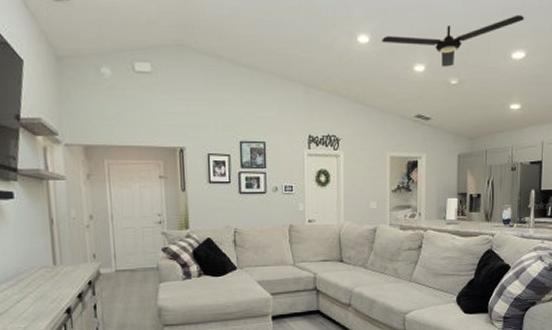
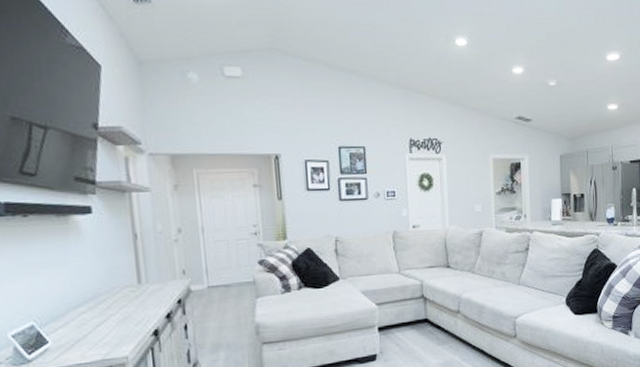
ceiling fan: present [382,15,525,67] -> none [480,18,617,69]

